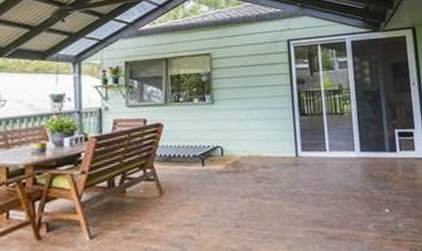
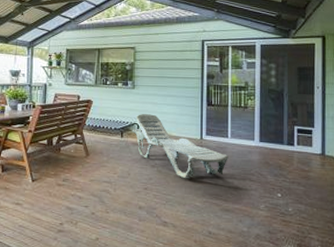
lounge chair: none [214,133,329,207] -> present [132,114,228,179]

